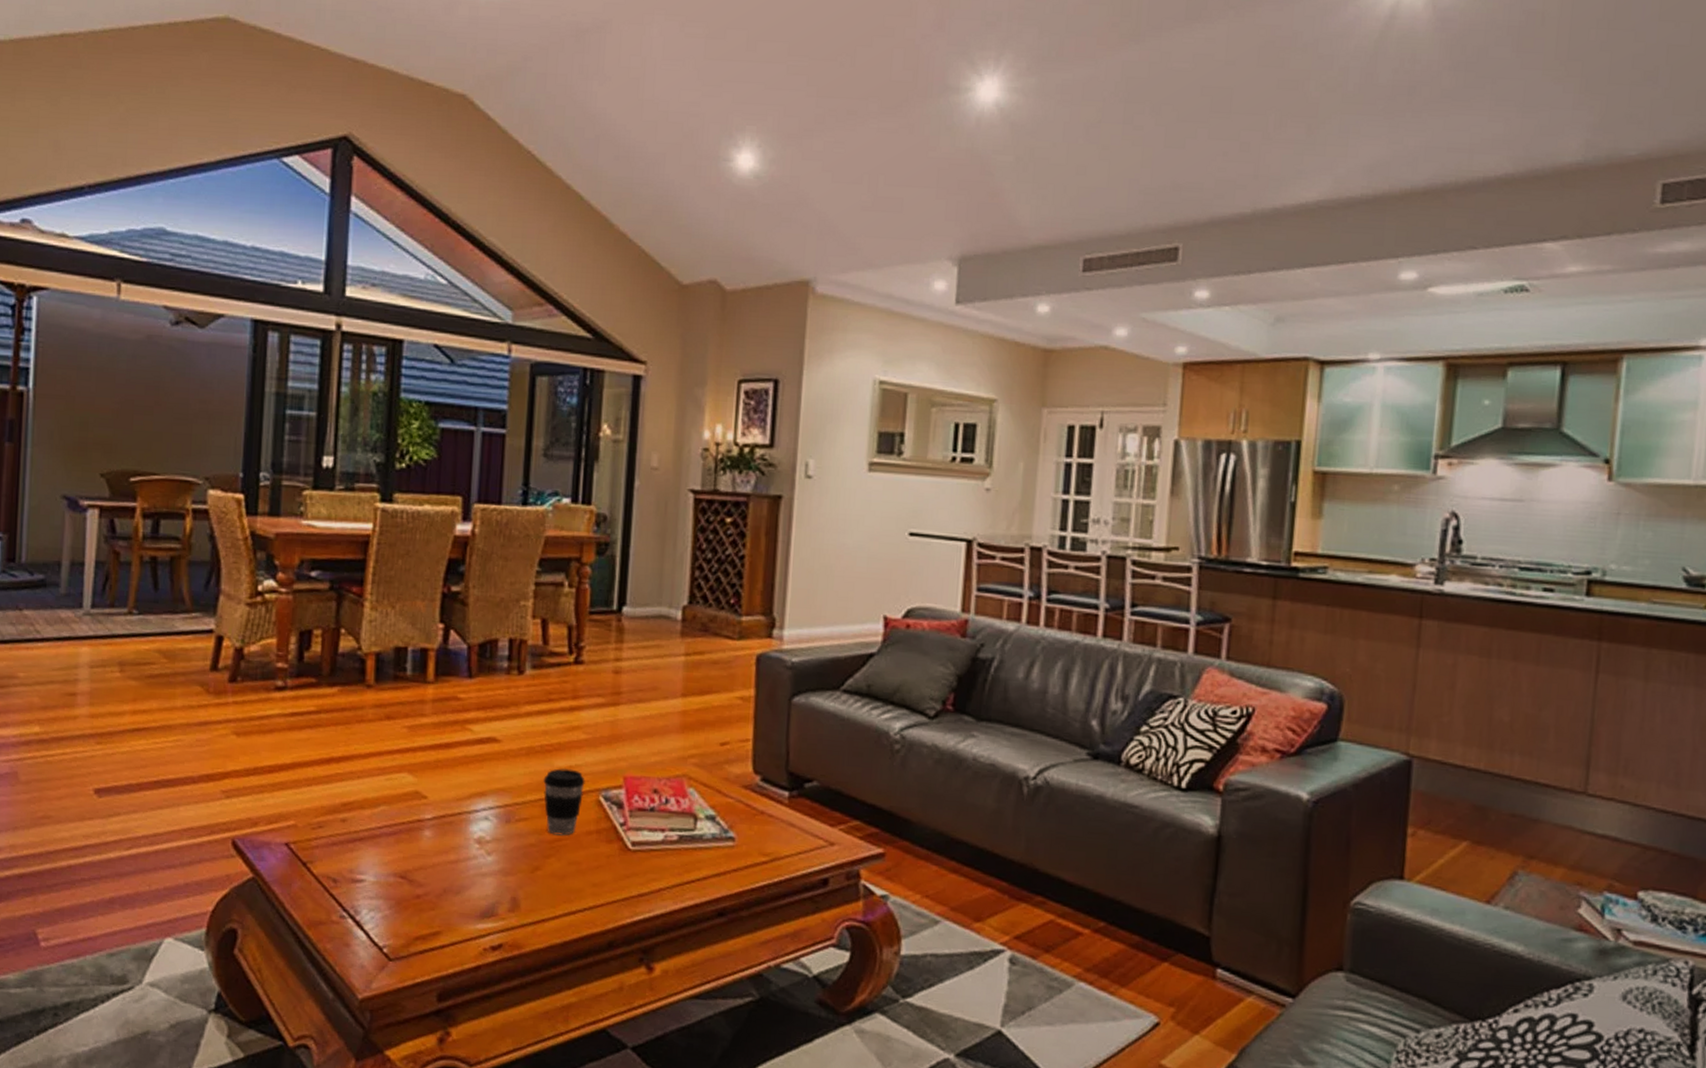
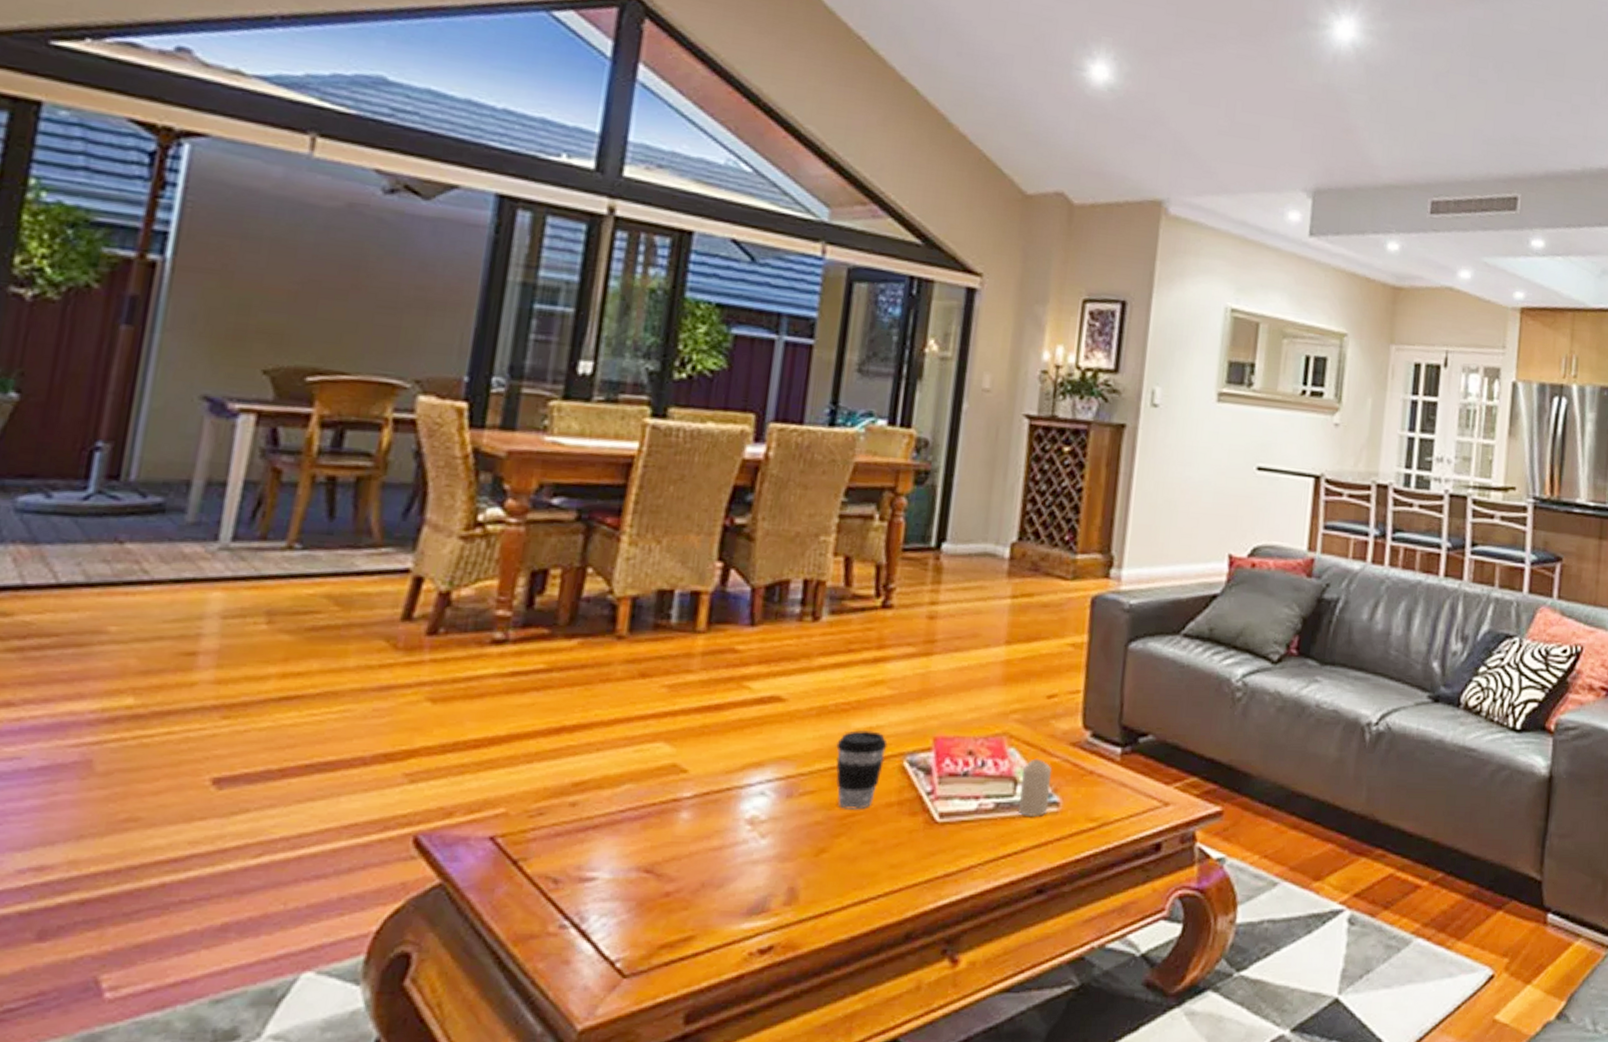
candle: none [699,798,728,849] -> present [1018,758,1052,817]

